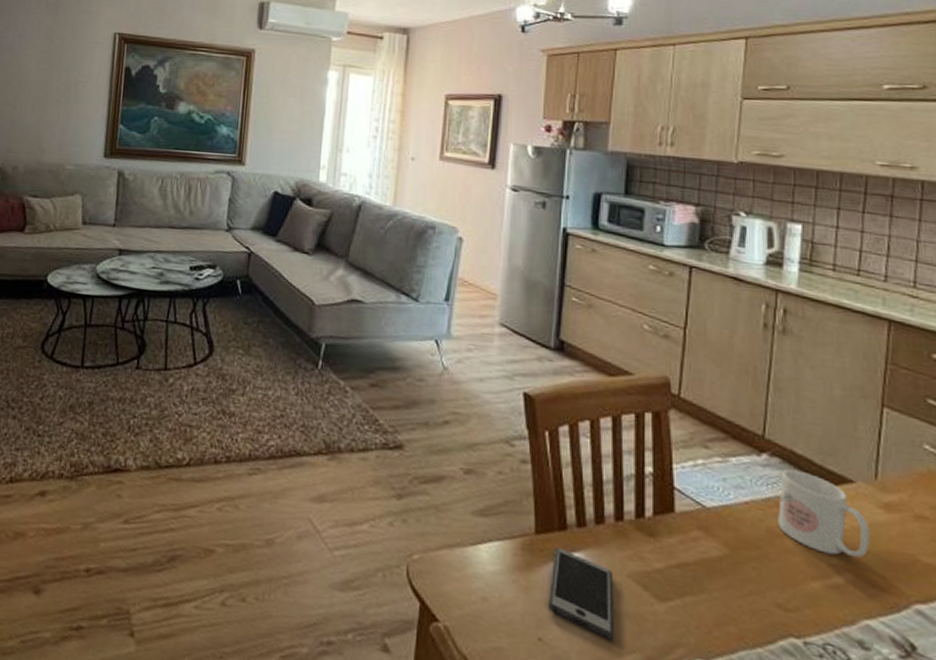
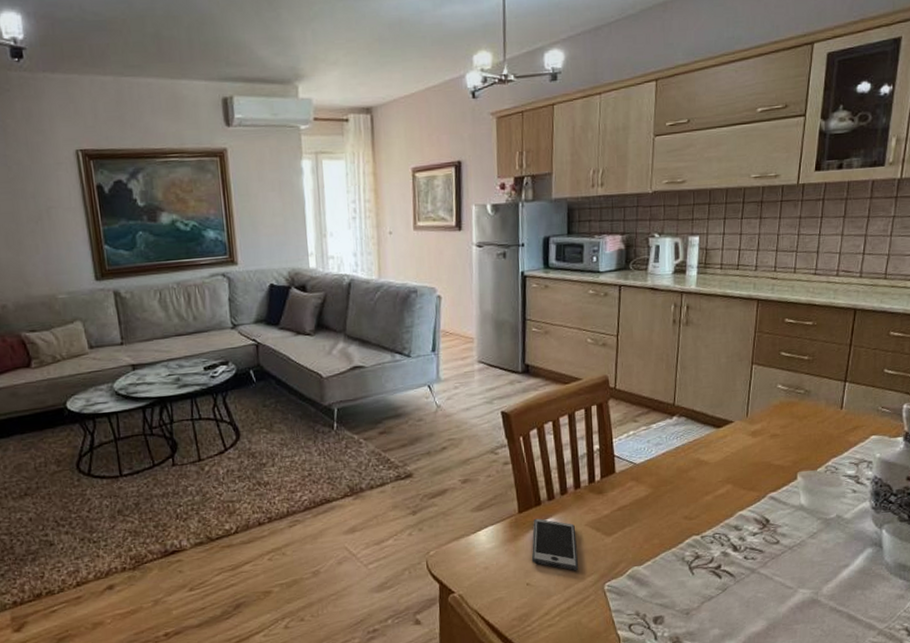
mug: present [778,469,870,559] -> none [684,422,743,475]

